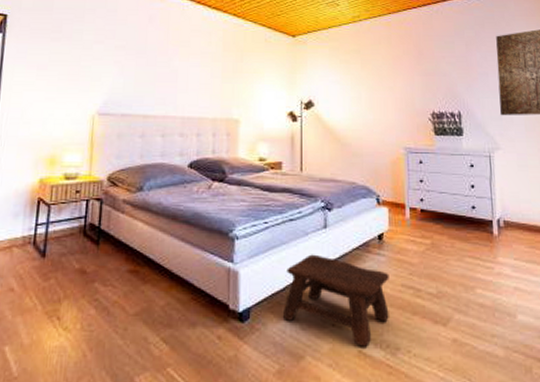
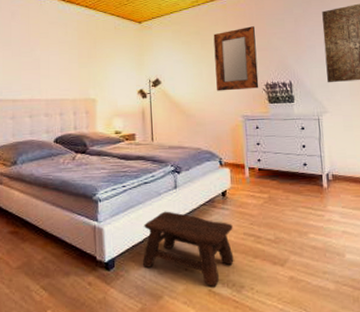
home mirror: none [375,48,424,119] -> present [213,26,259,91]

